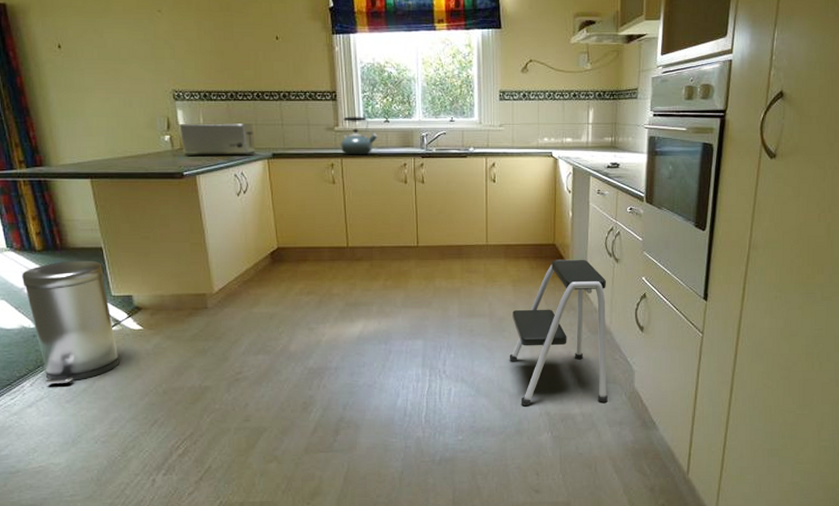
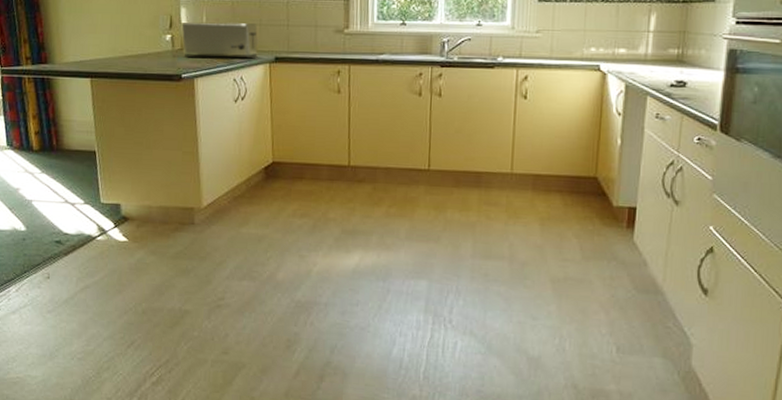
pedal bin: present [22,260,120,384] -> none [18,163,103,292]
kettle: present [340,116,379,155] -> none [349,17,393,62]
step stool: present [509,259,608,406] -> none [530,196,661,381]

